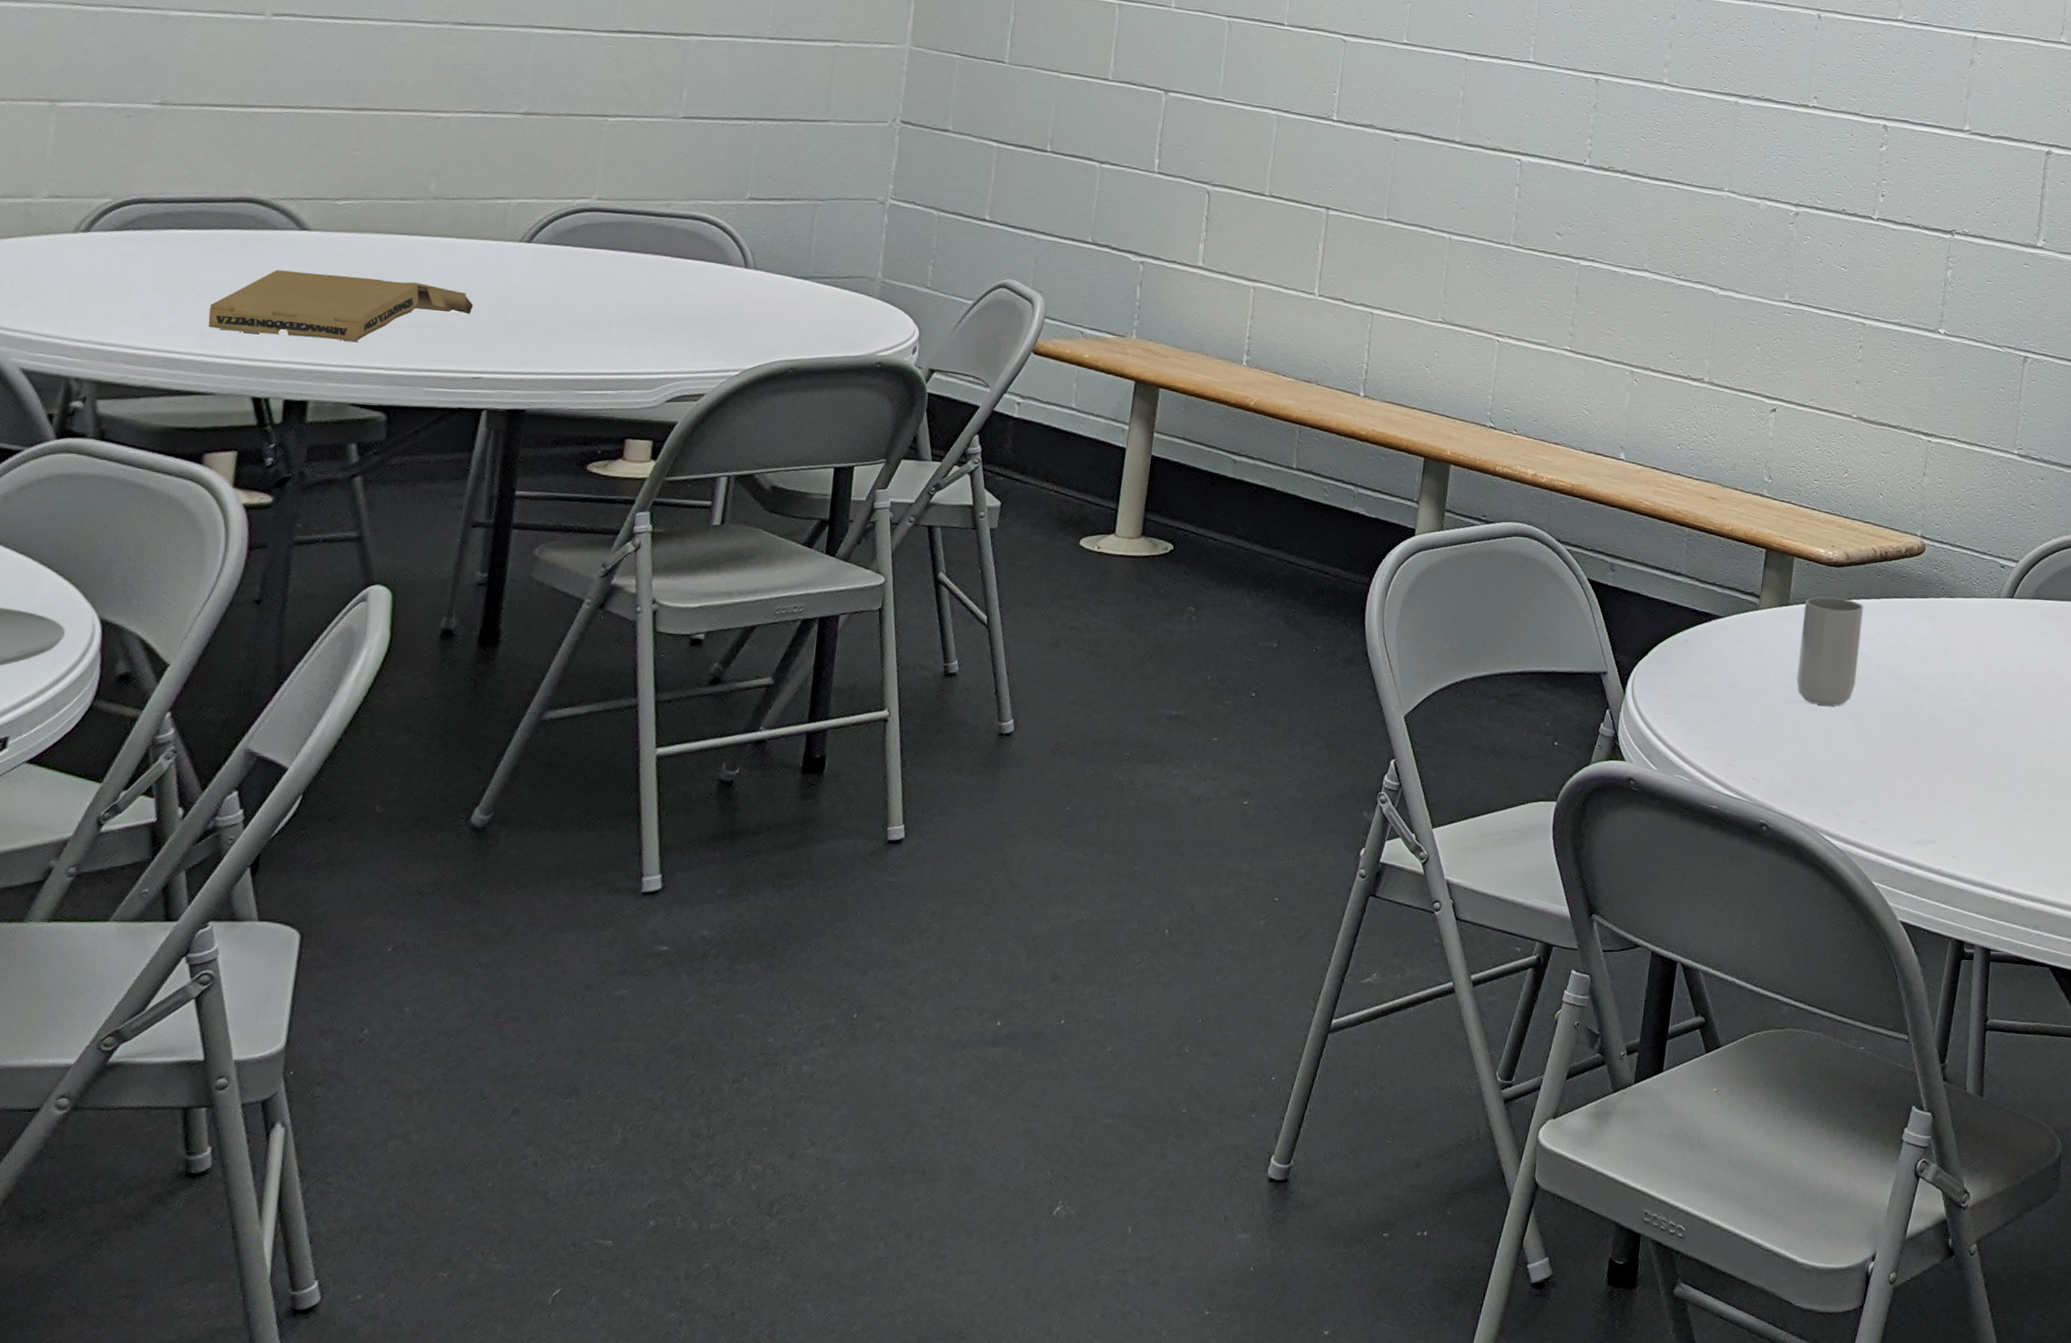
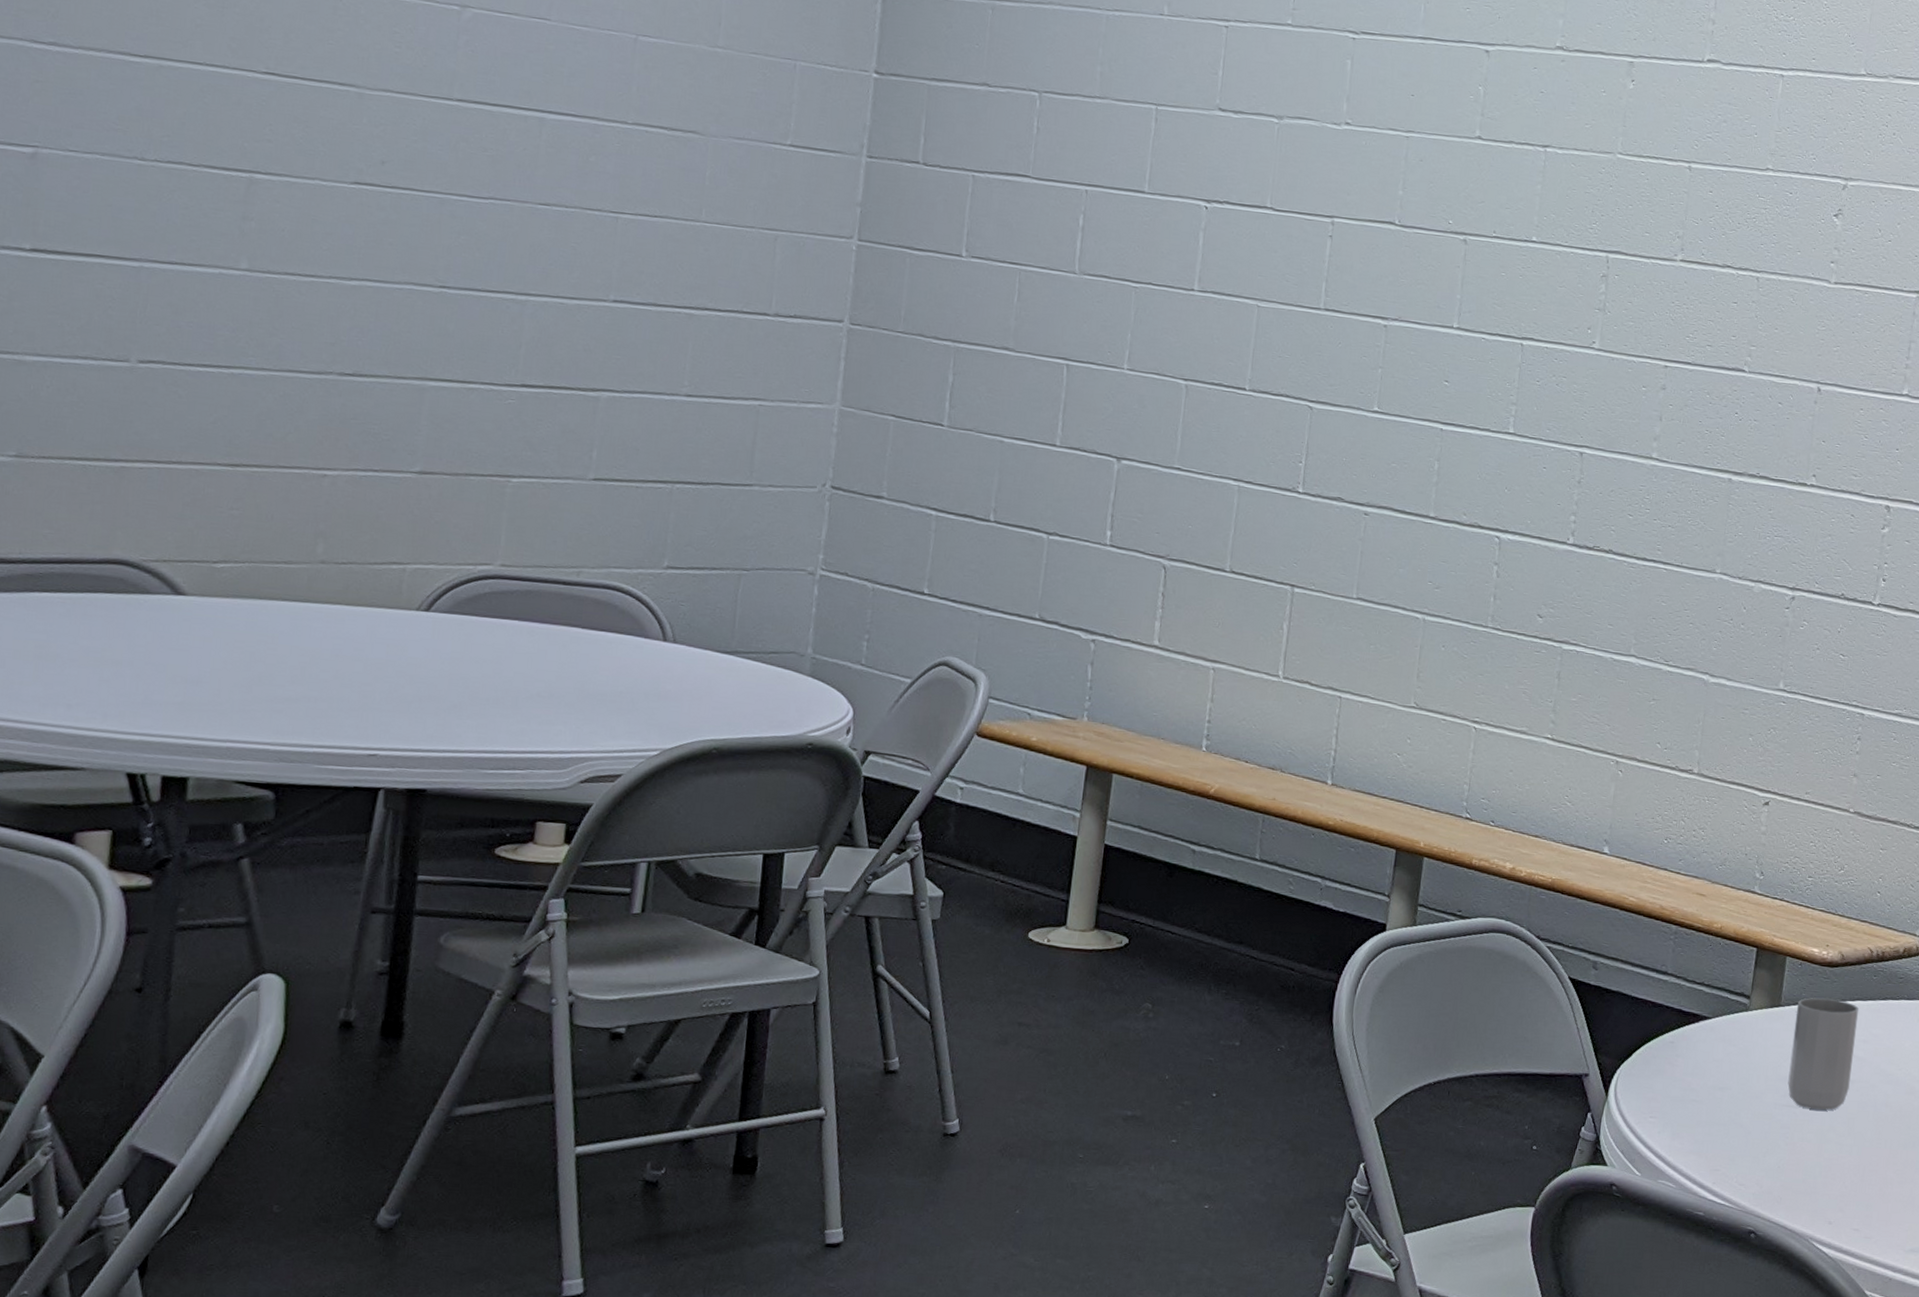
pizza box: present [208,270,474,343] -> none [76,637,368,716]

